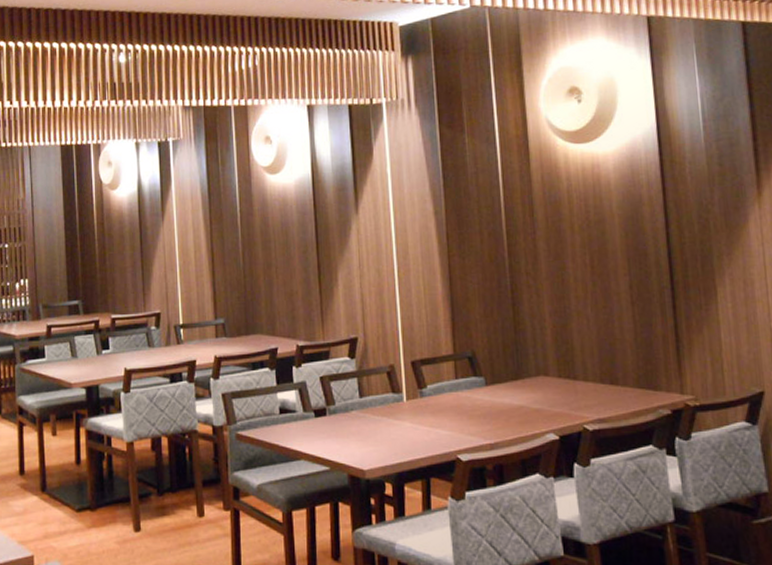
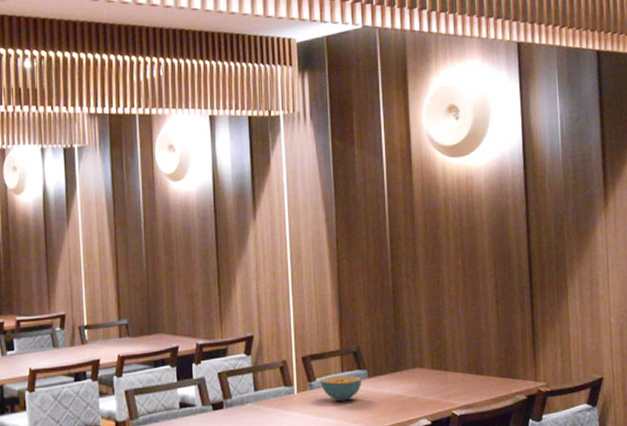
cereal bowl: none [432,383,479,411] -> present [320,375,362,401]

